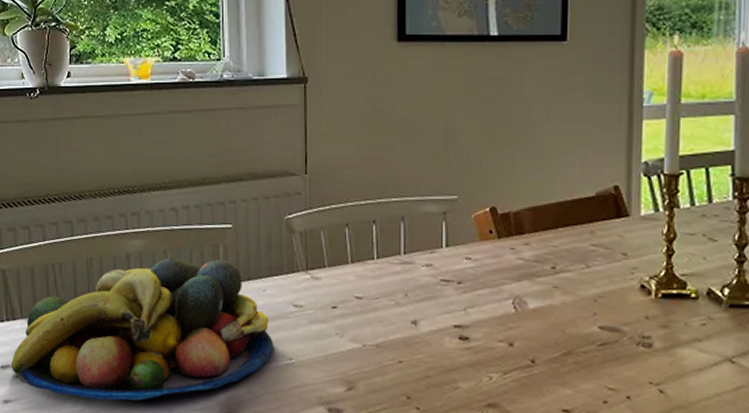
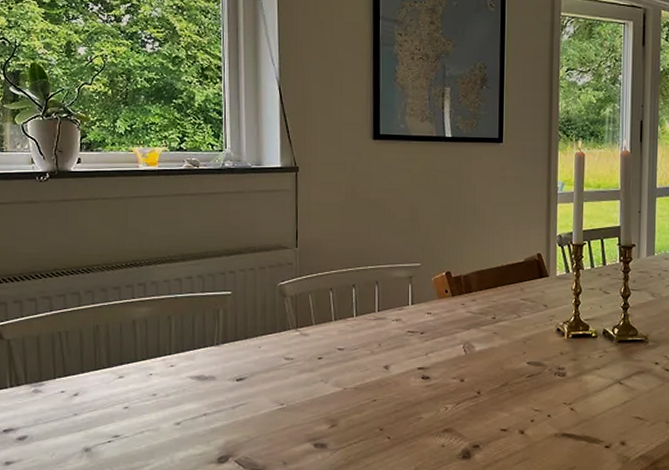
fruit bowl: present [11,257,274,401] -> none [14,322,268,454]

